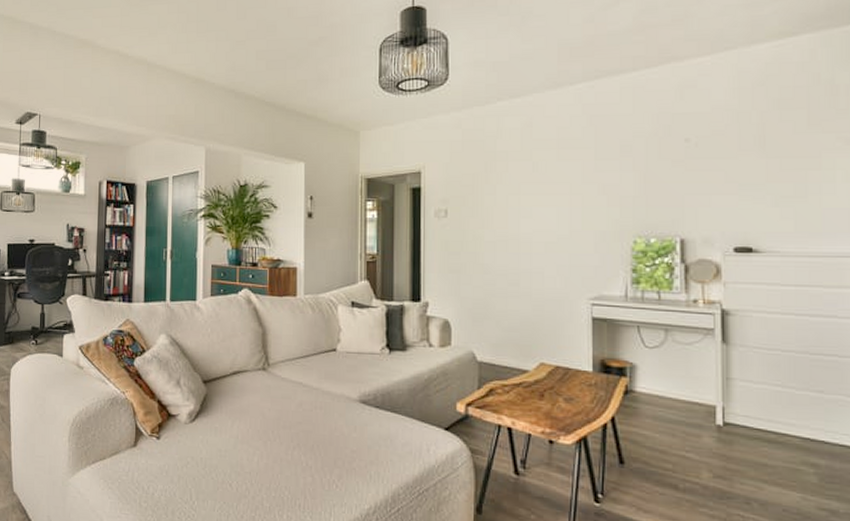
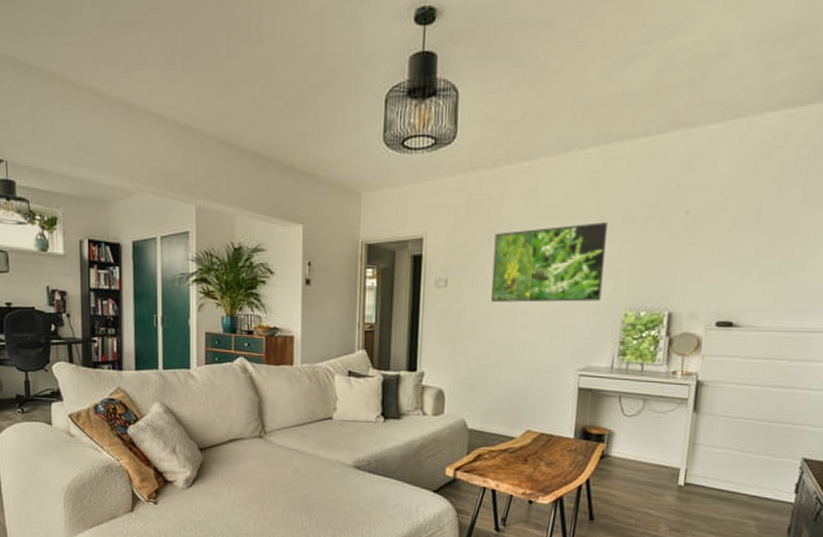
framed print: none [492,152,607,231] -> present [490,222,608,303]

